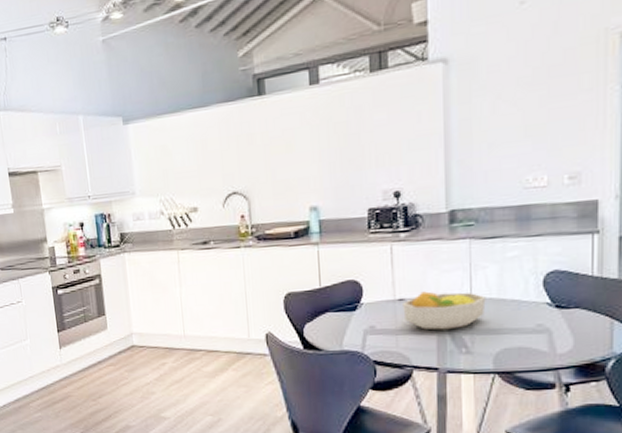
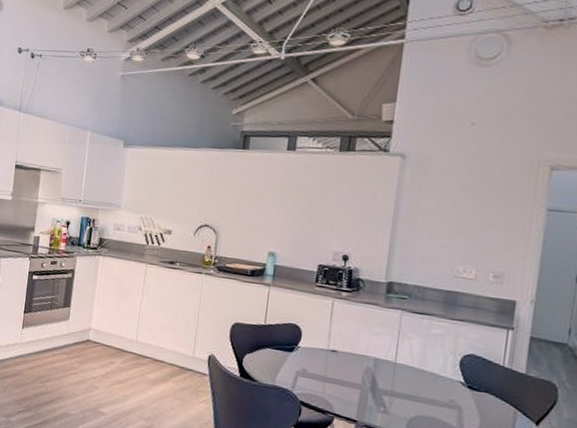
fruit bowl: present [402,291,486,331] -> none [334,347,408,388]

